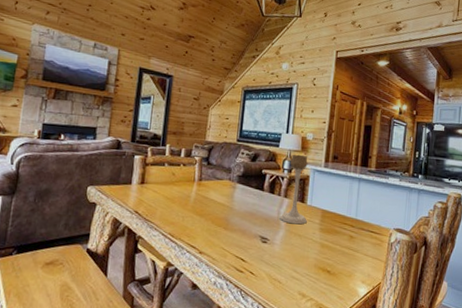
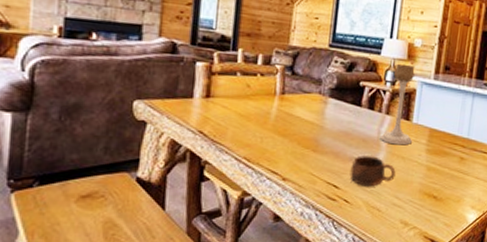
cup: none [254,233,294,261] -> present [350,155,396,187]

